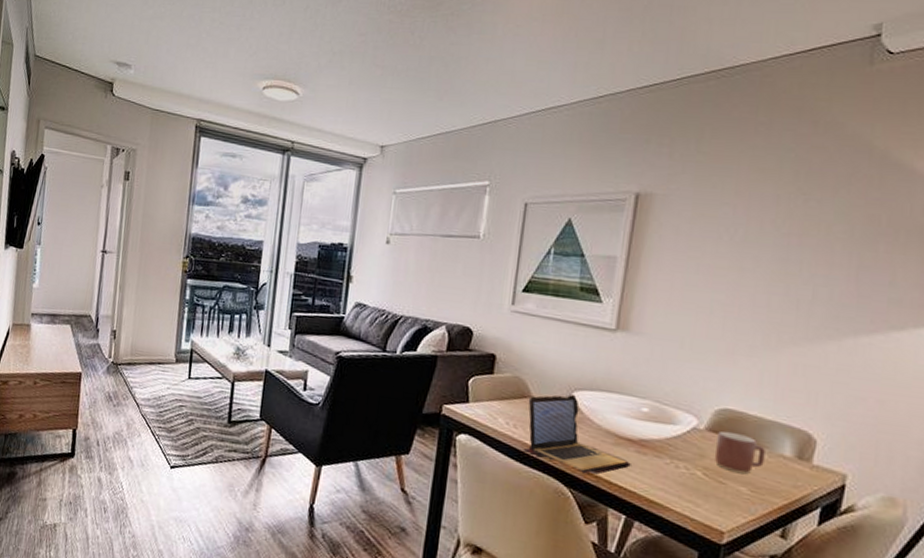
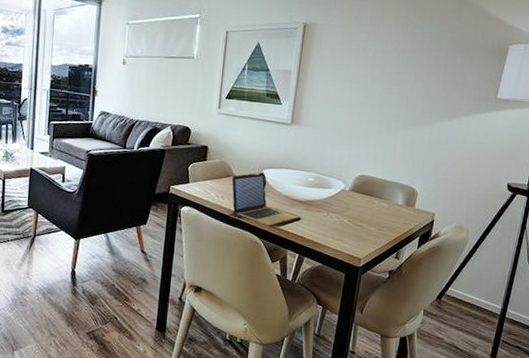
mug: present [714,430,765,475] -> none [355,190,387,219]

